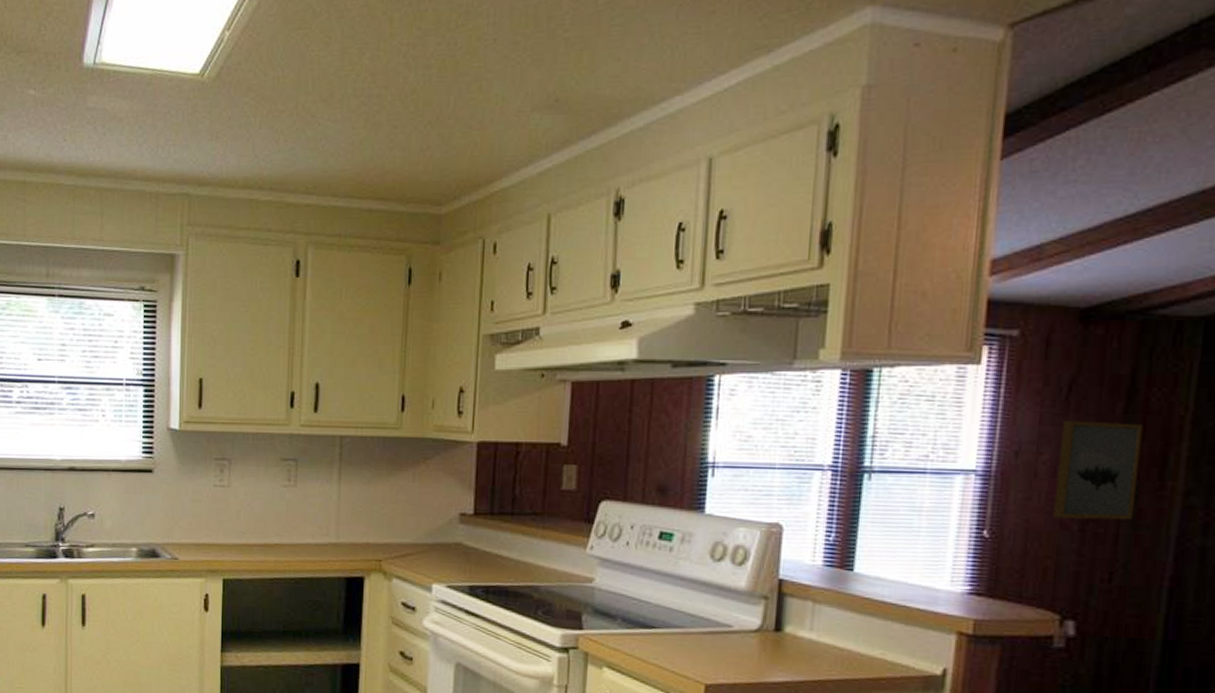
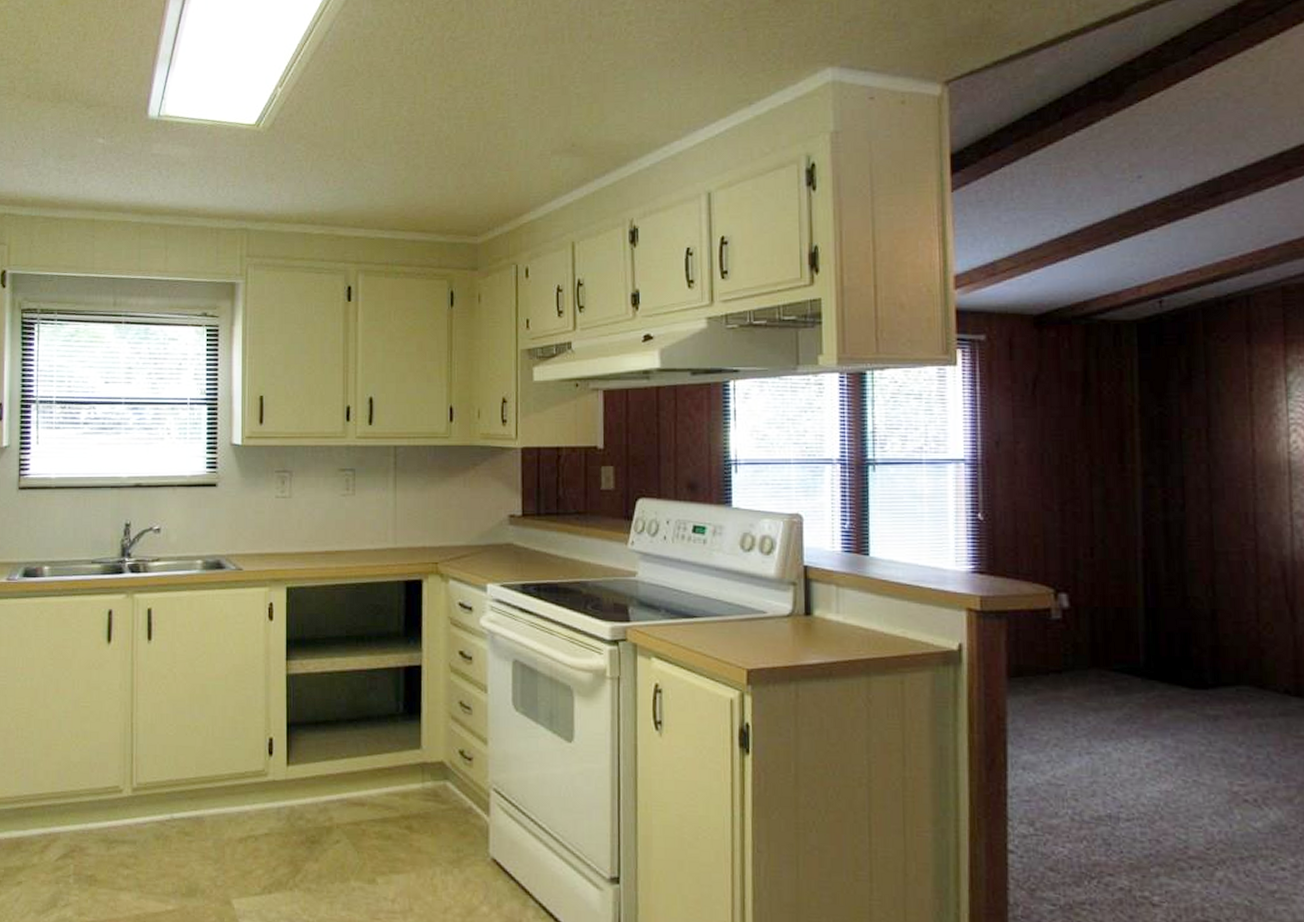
wall art: present [1052,420,1144,520] -> none [1033,412,1103,500]

